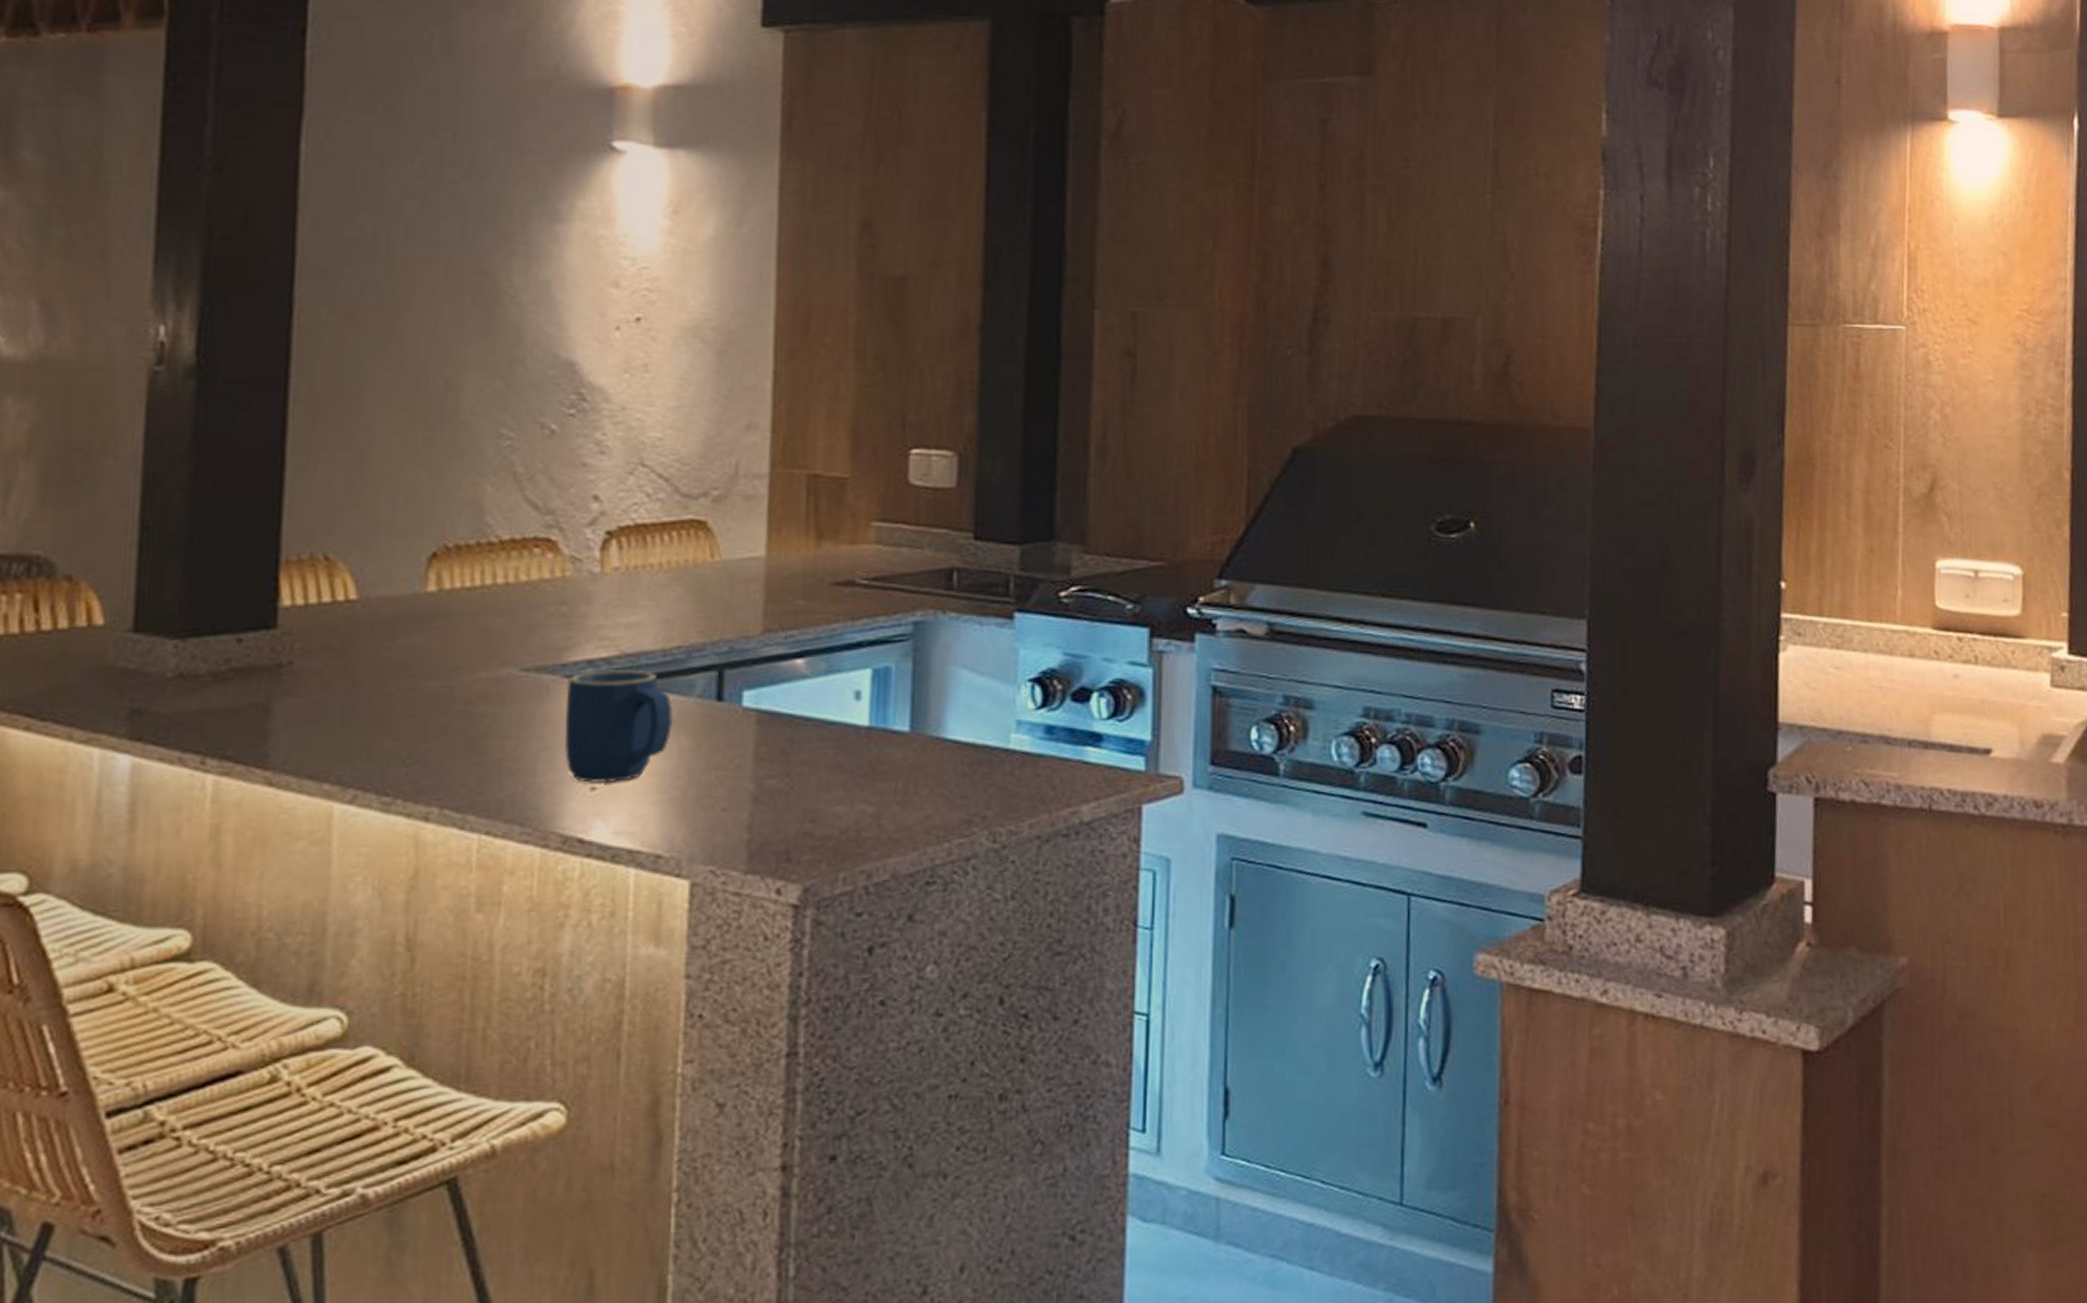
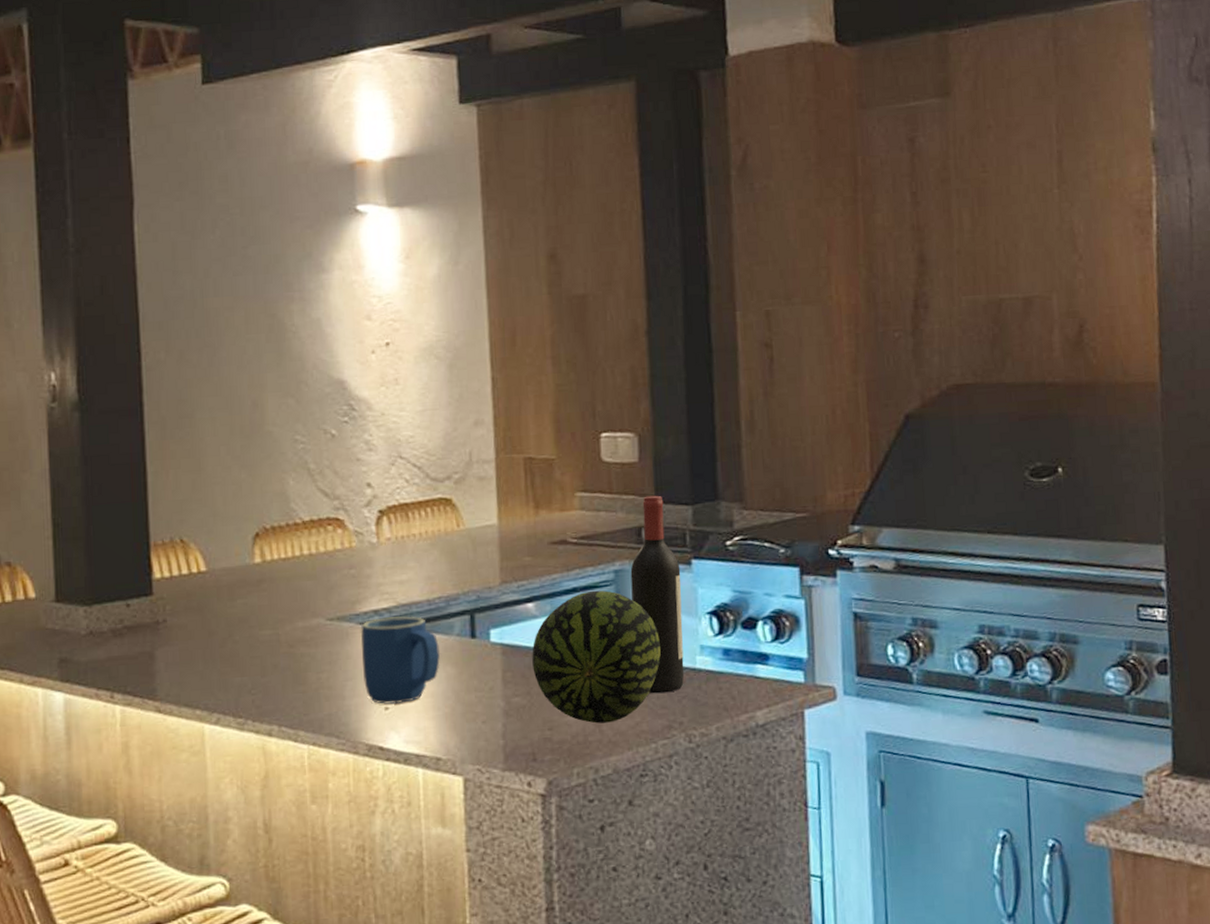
fruit: none [796,646,965,815] -> present [532,590,661,724]
wine bottle: none [934,530,999,780] -> present [630,495,684,694]

